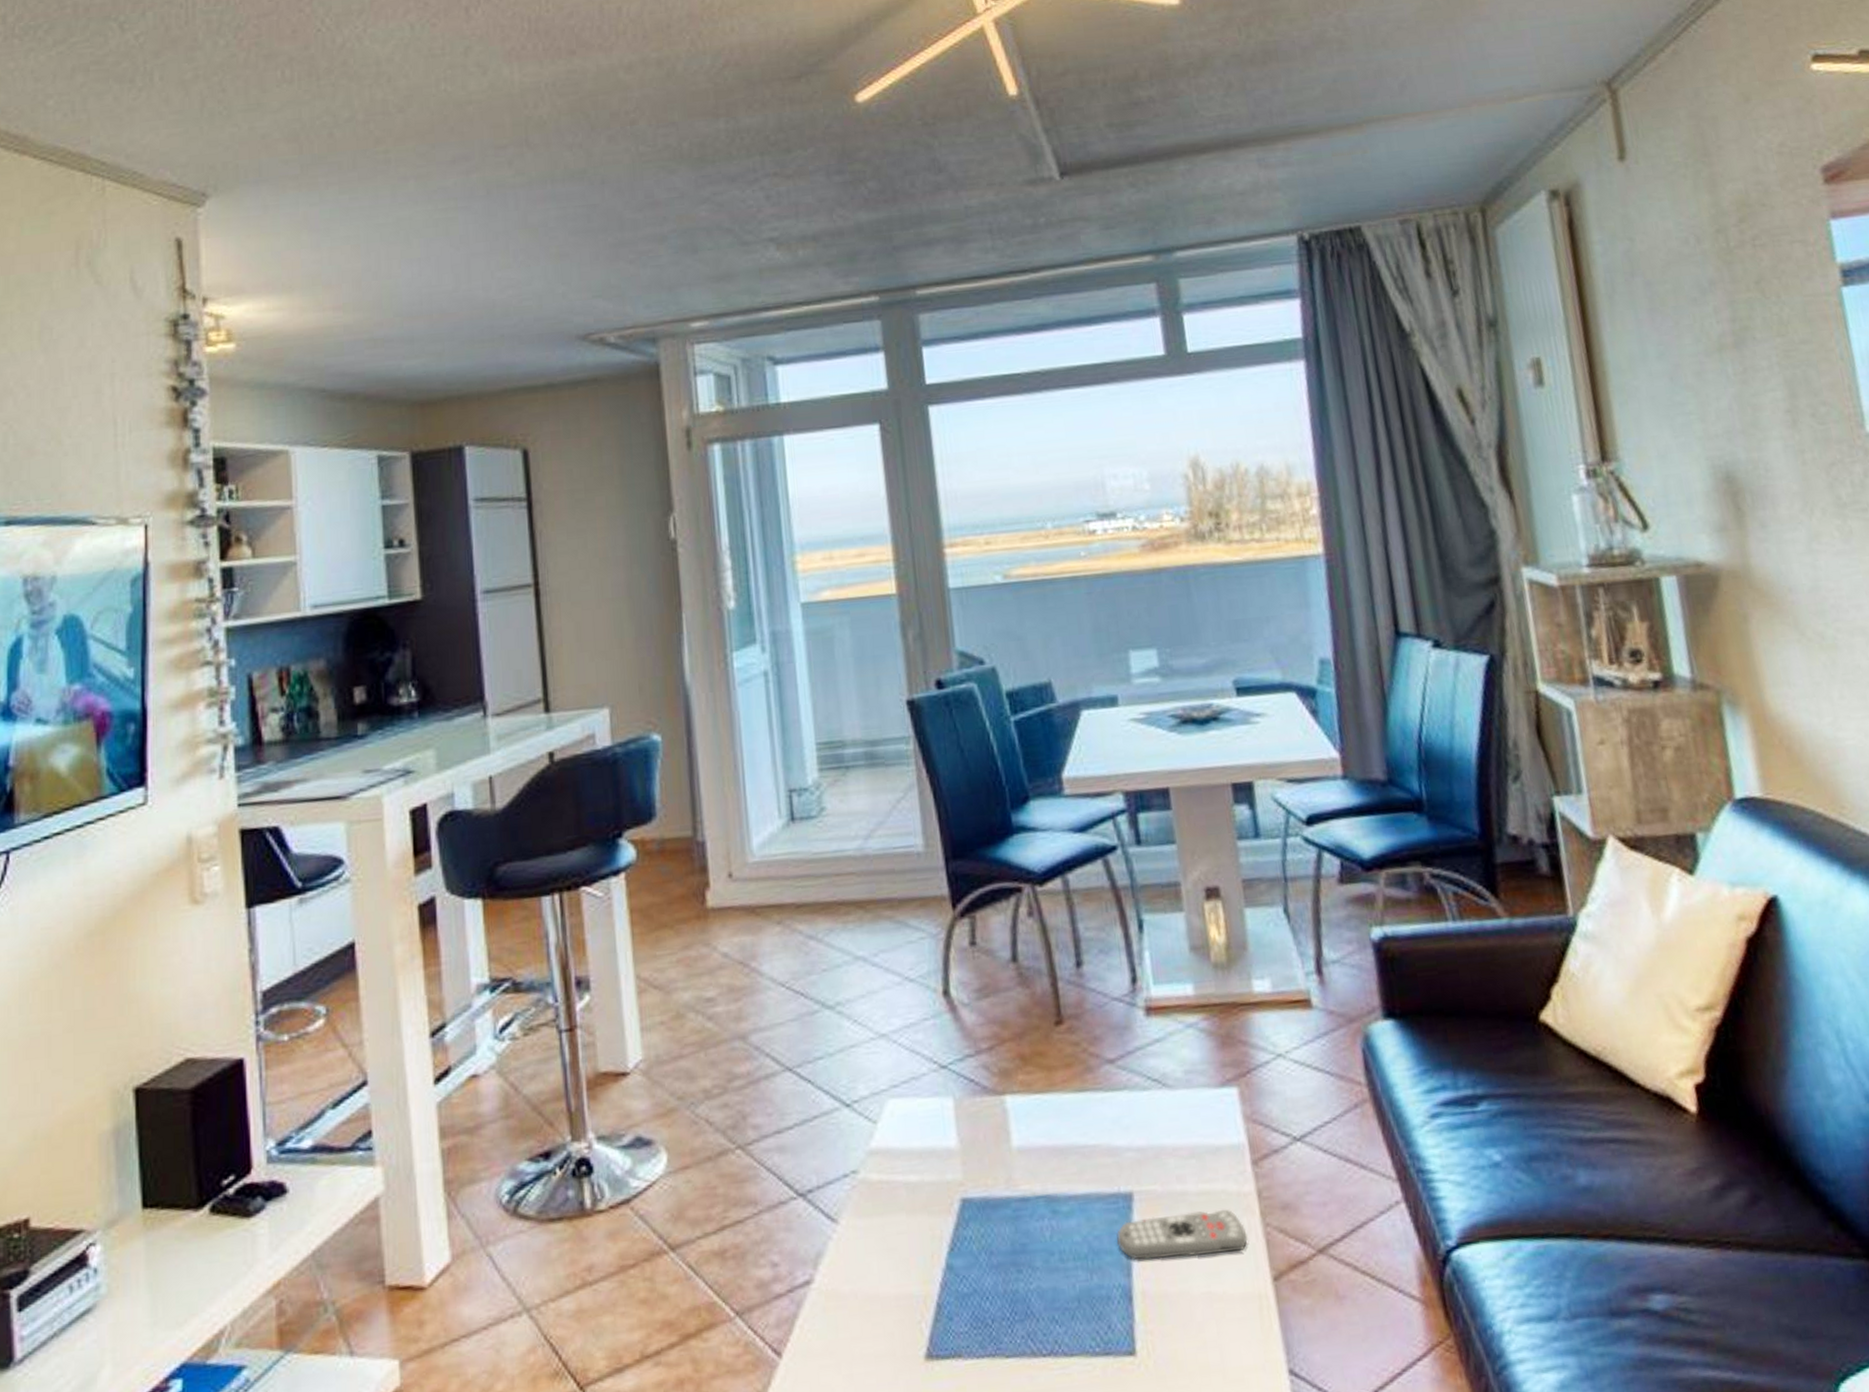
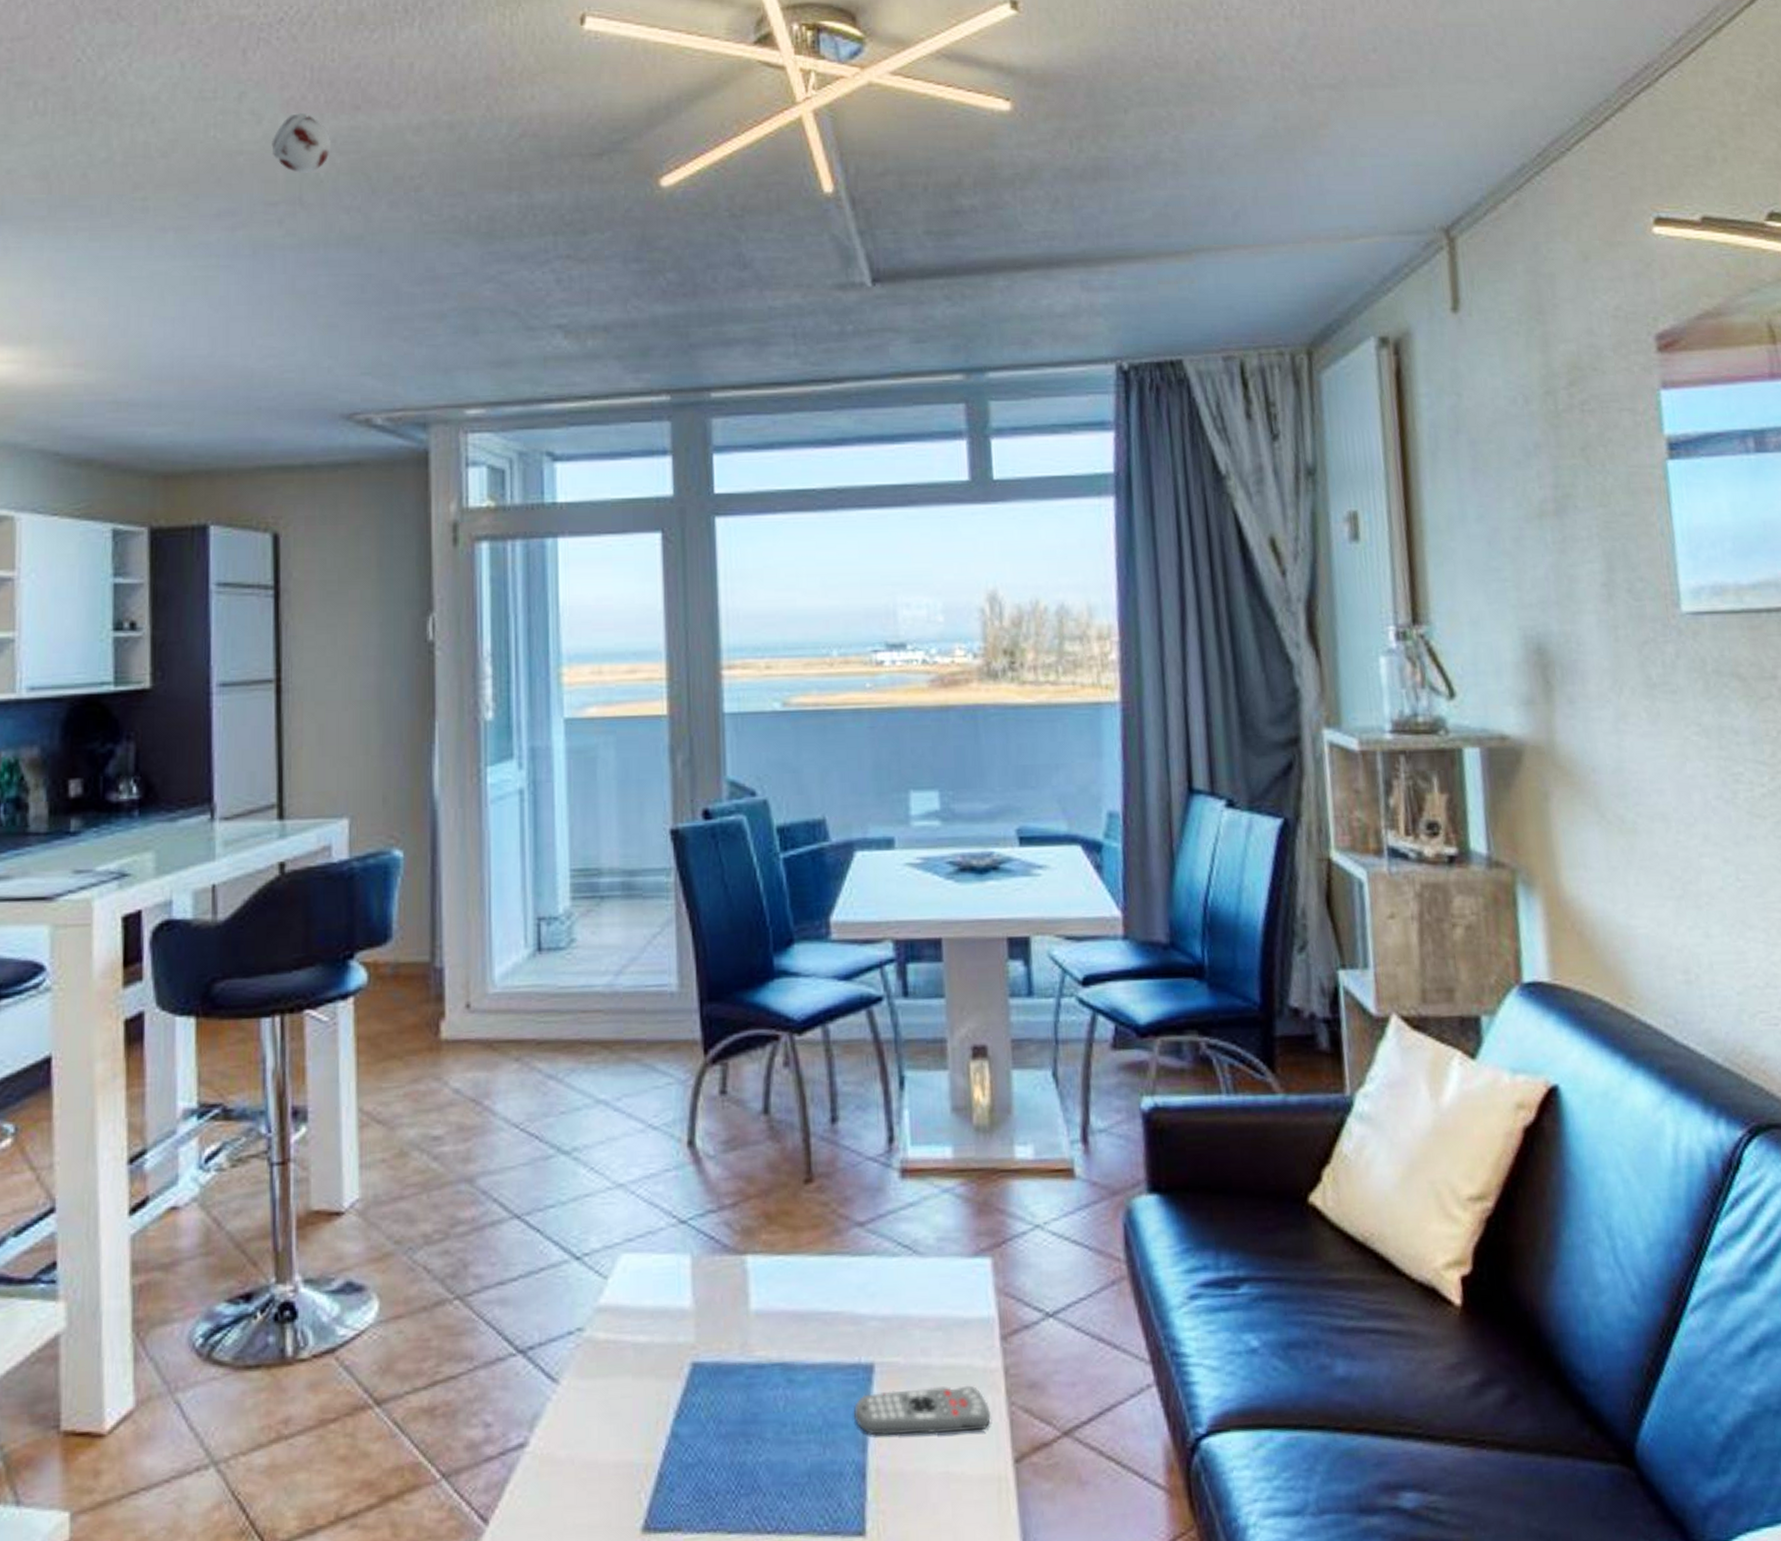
smoke detector: none [497,61,551,117] -> present [271,112,330,173]

